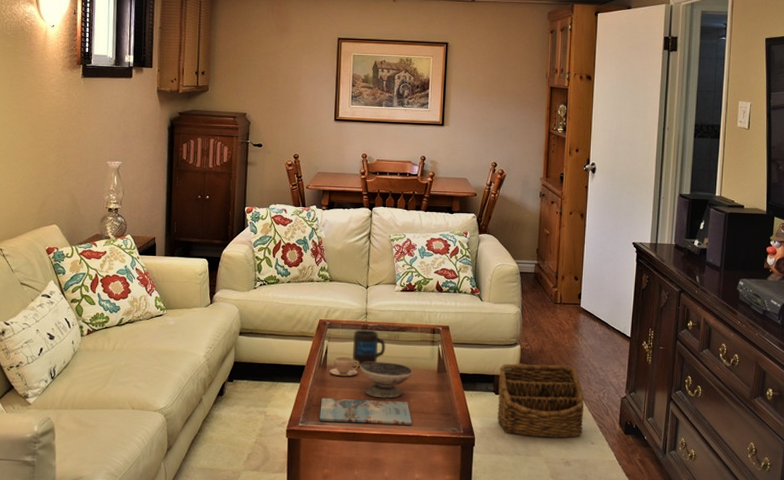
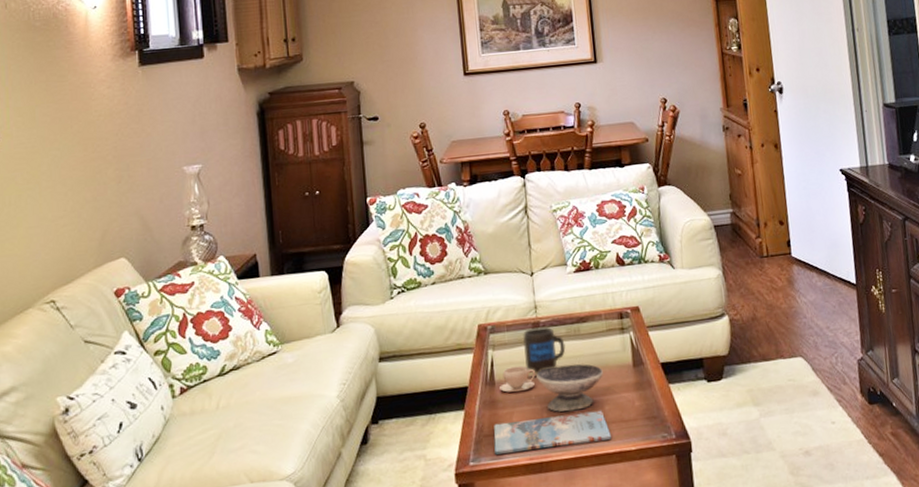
basket: present [498,363,584,438] -> none [707,331,819,429]

